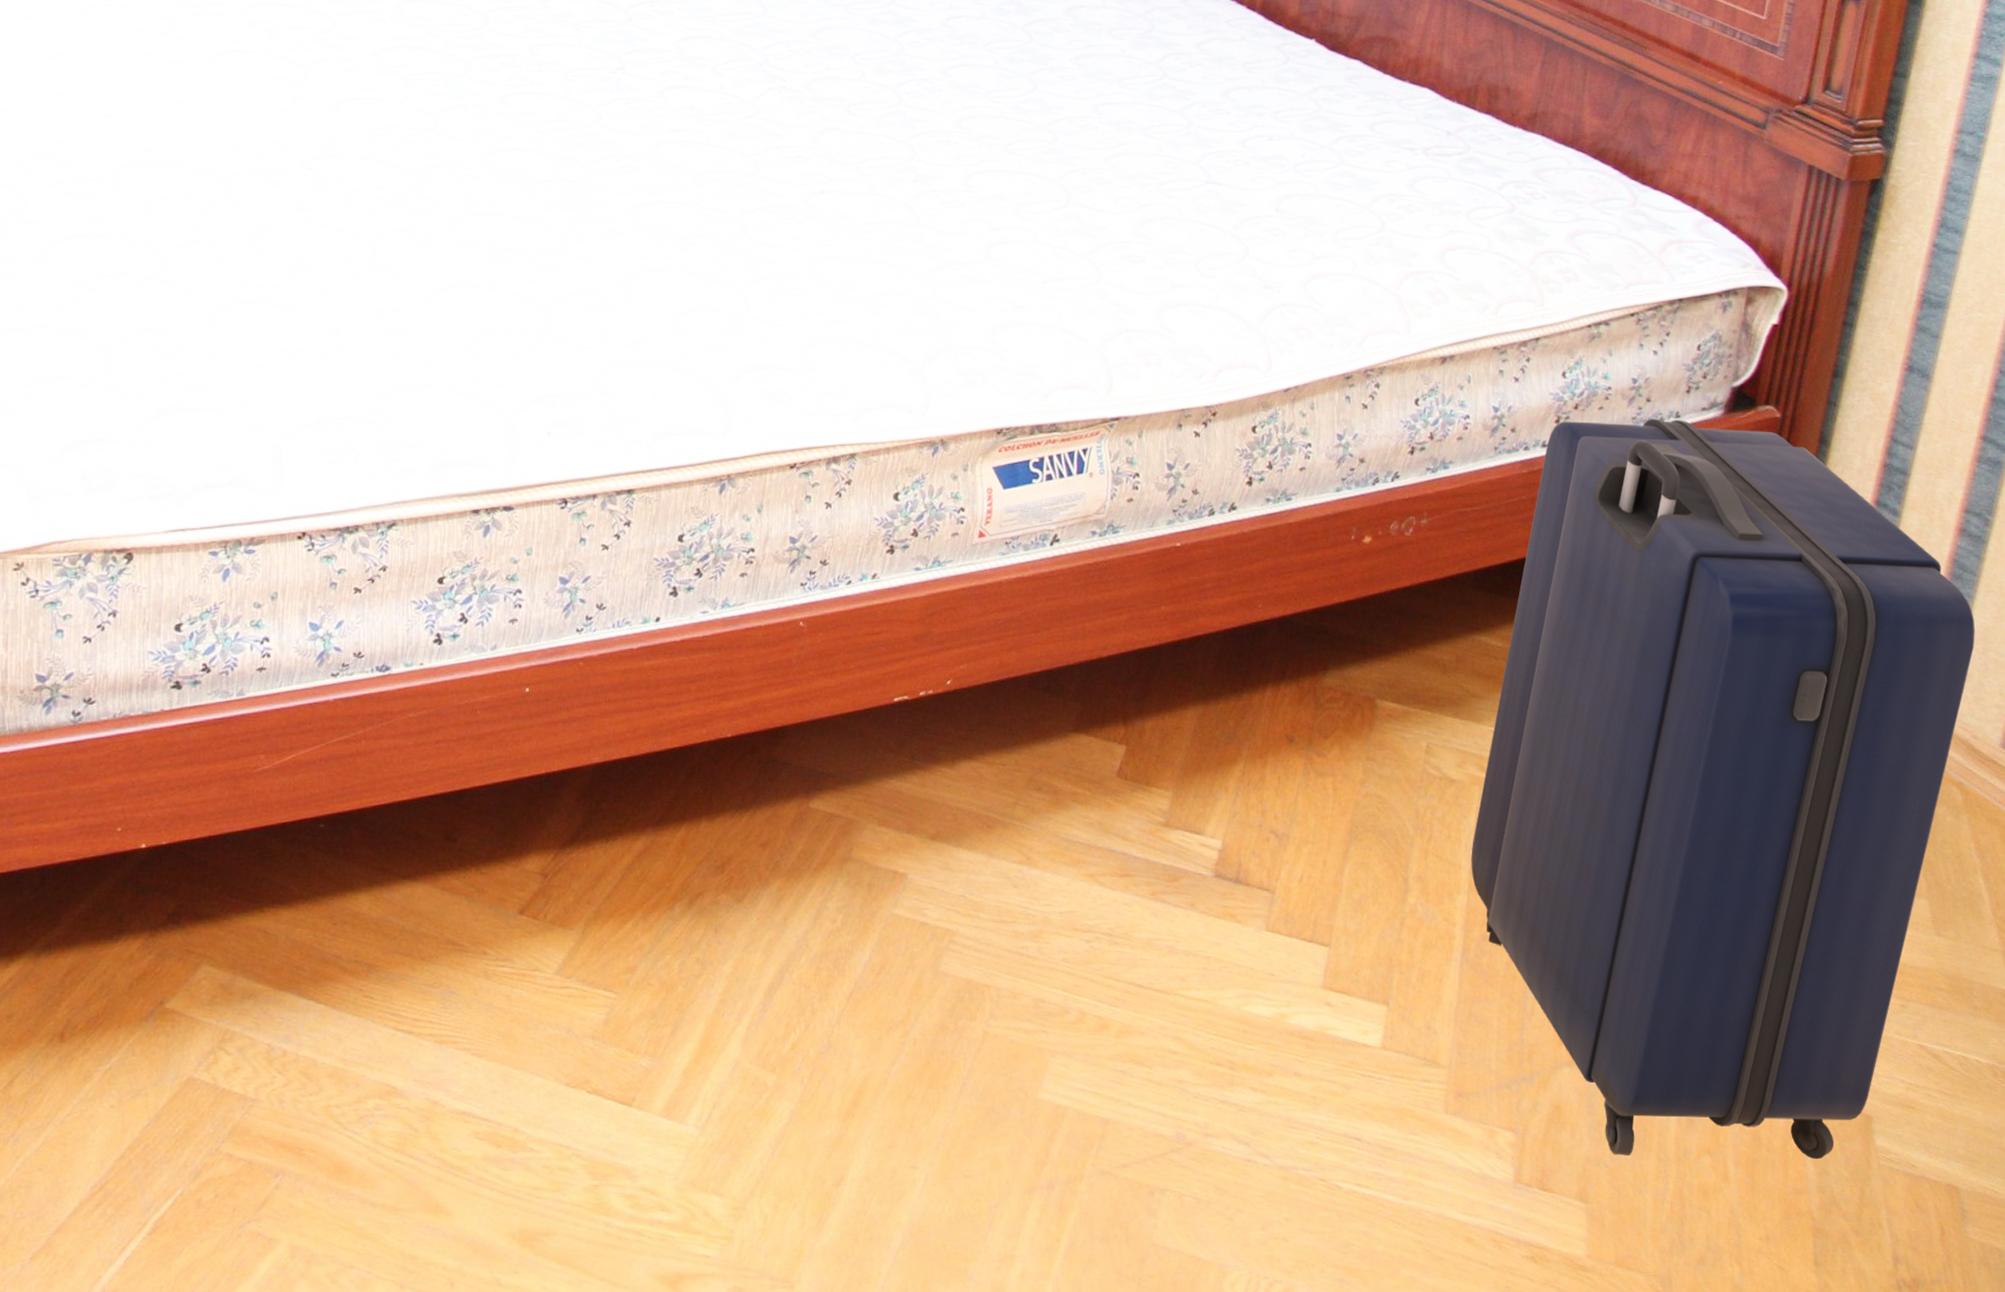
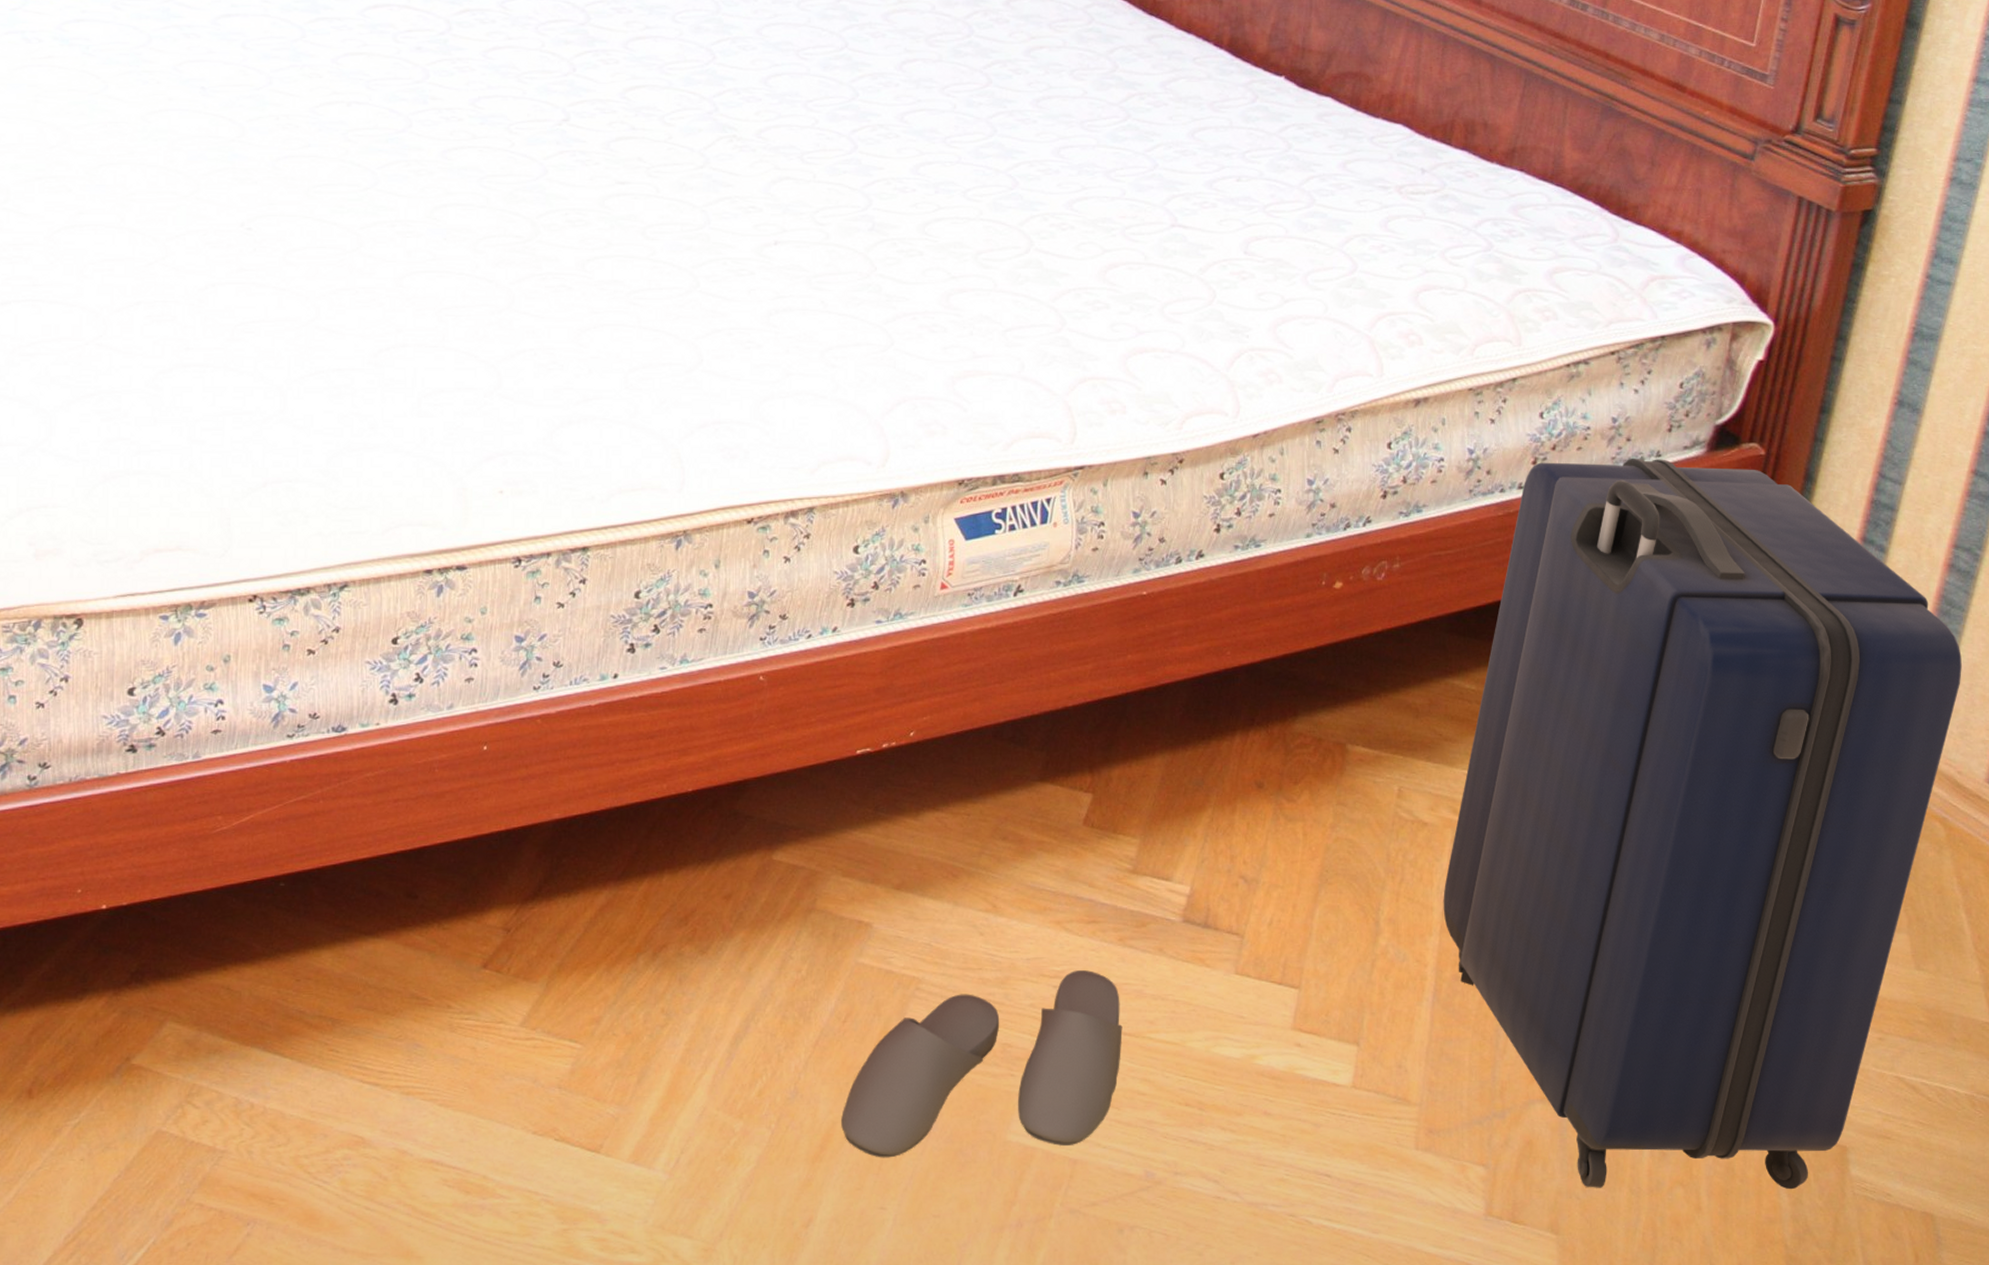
slippers: none [874,924,1154,1115] -> present [841,969,1123,1158]

